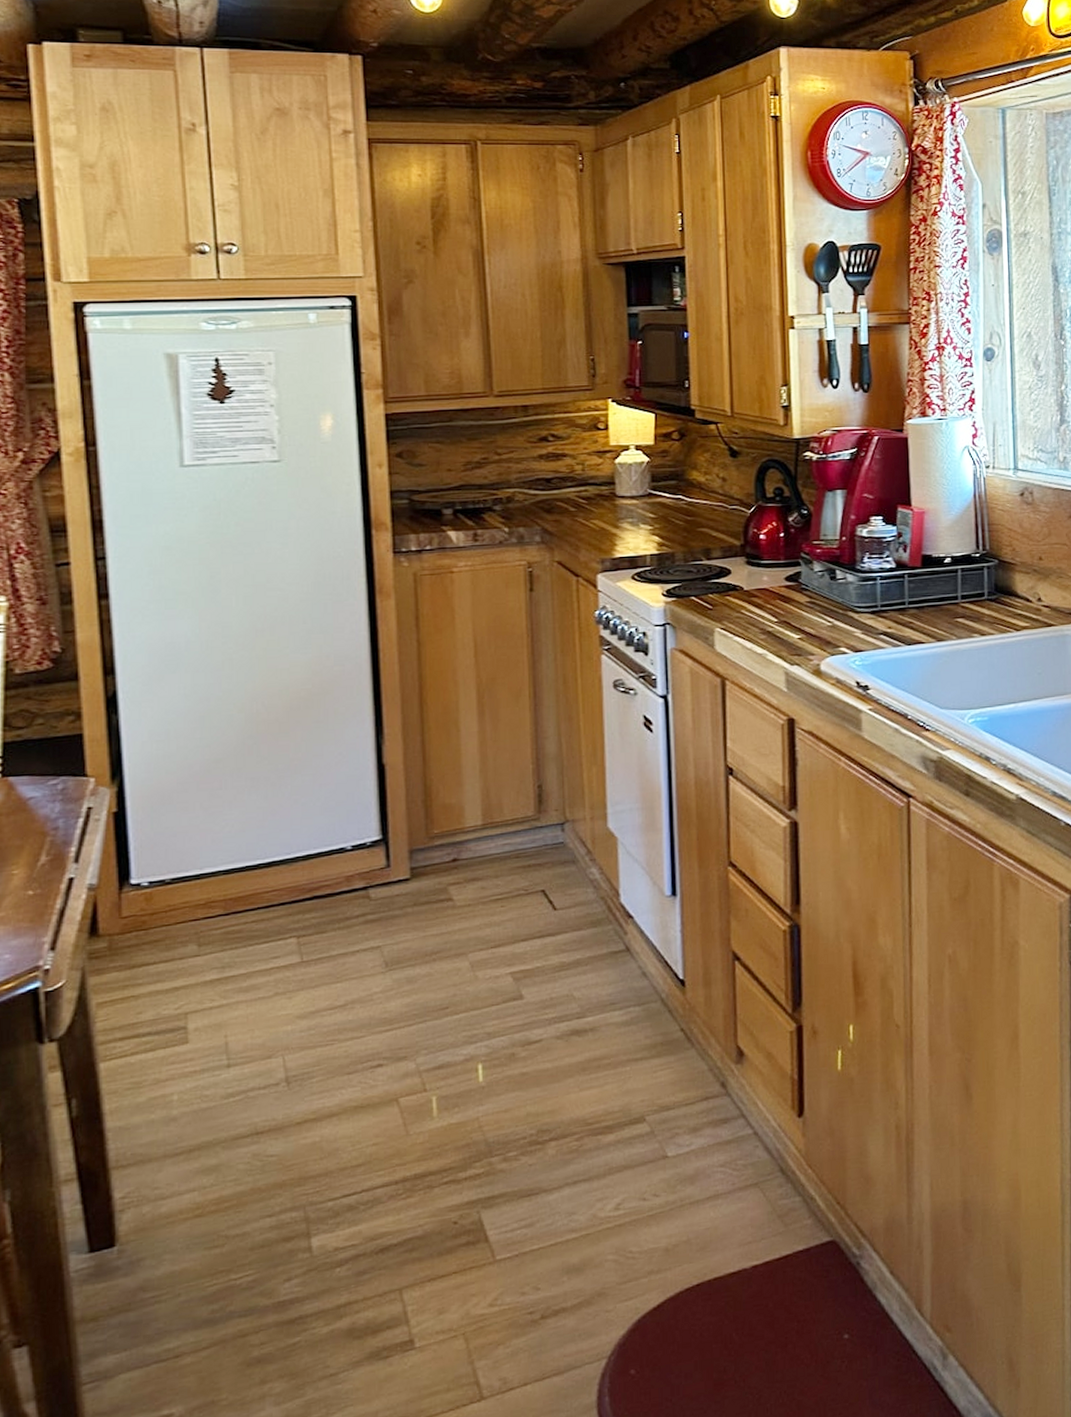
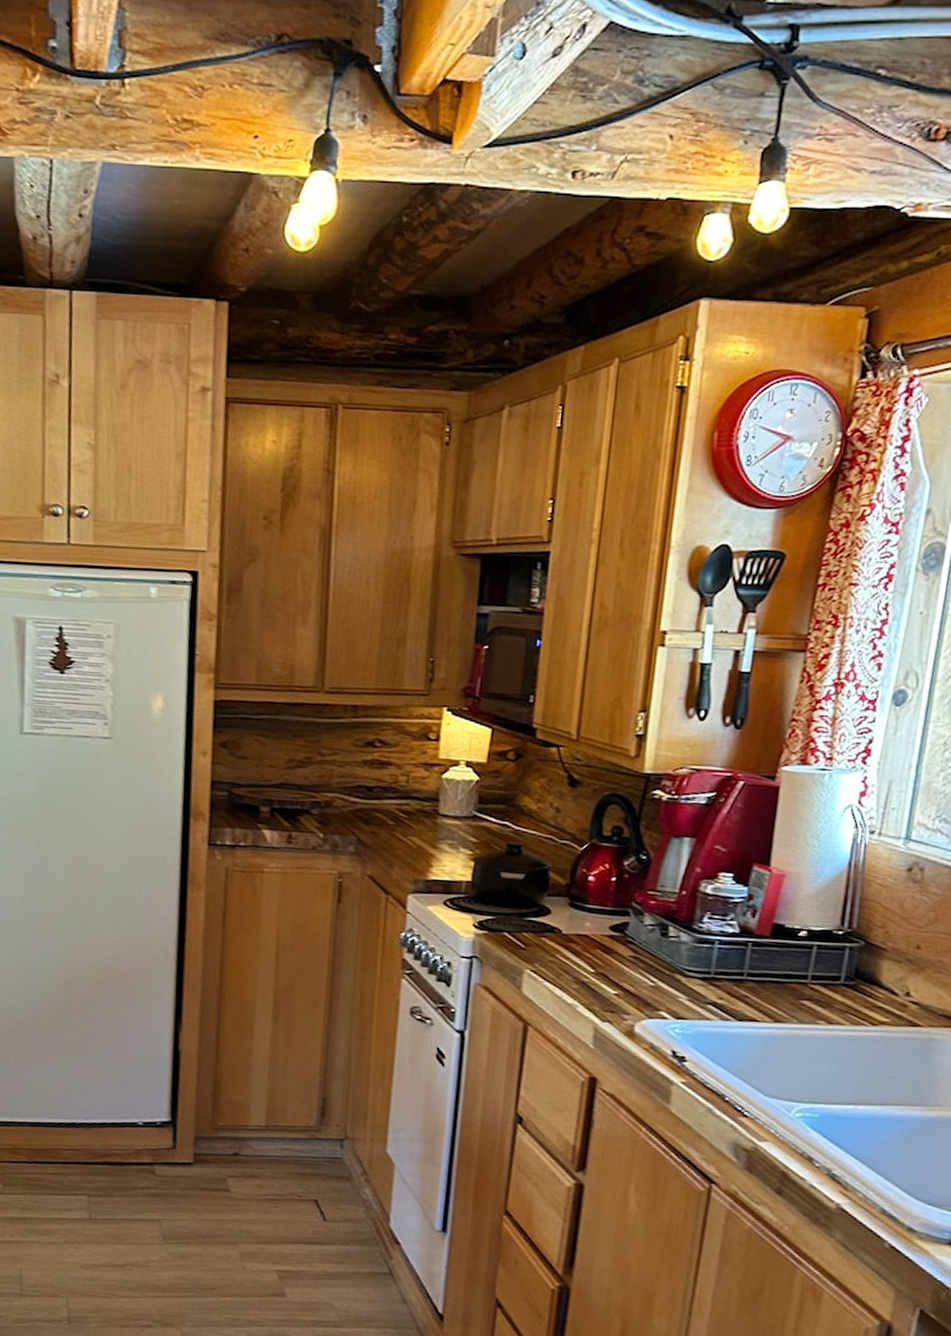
saucepan: none [653,512,727,575] -> present [470,841,553,910]

